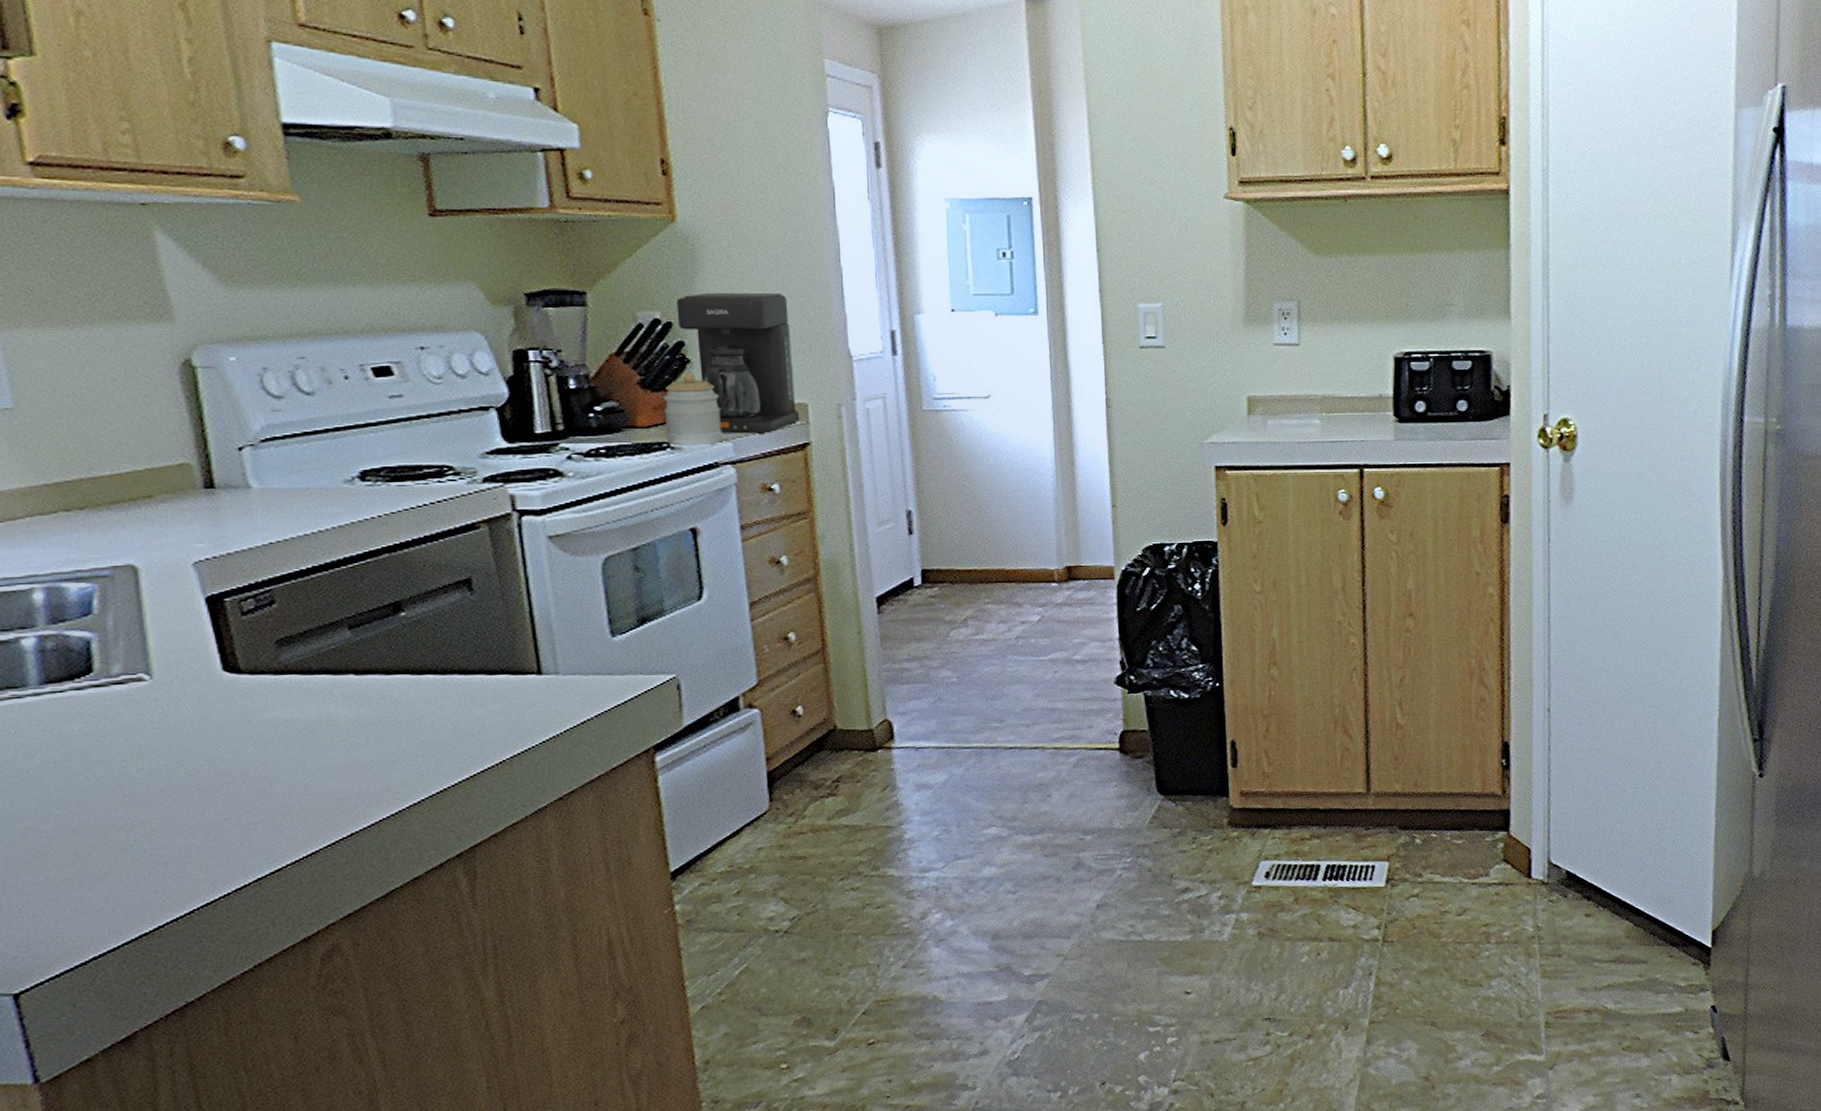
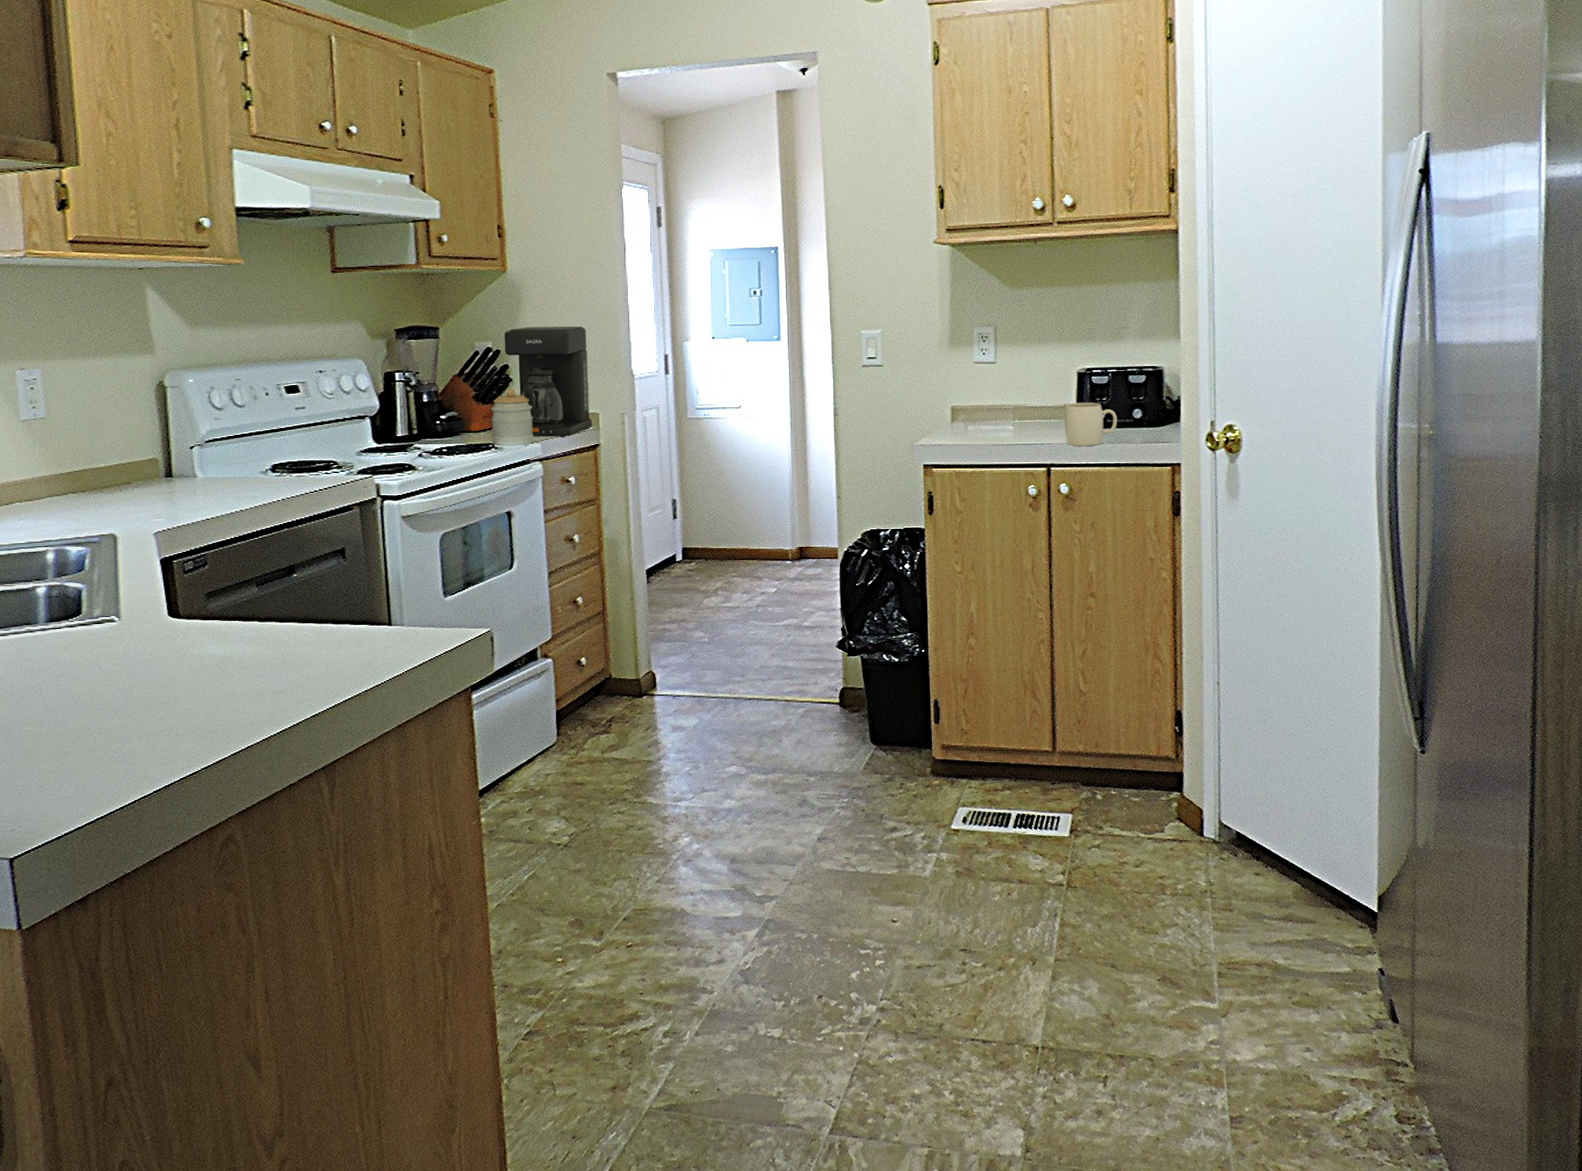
mug: none [1379,392,1439,445] -> present [1064,402,1117,447]

